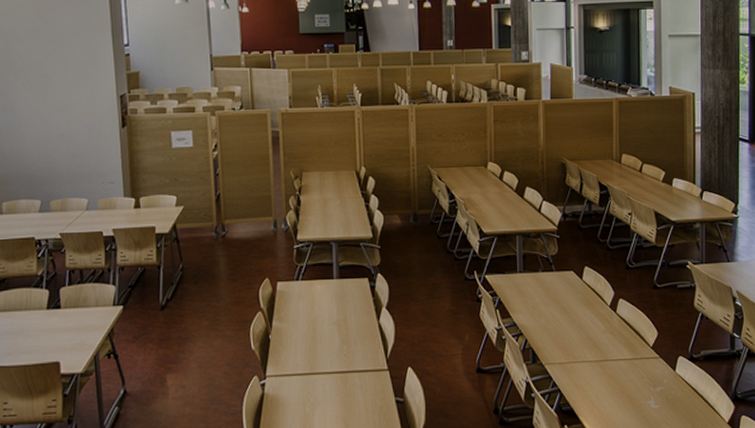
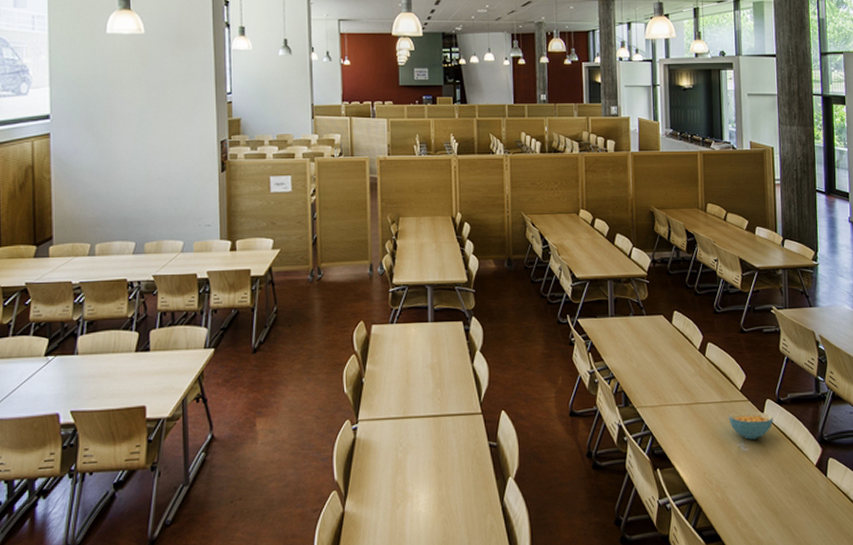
cereal bowl: none [639,368,685,397] -> present [728,411,773,440]

